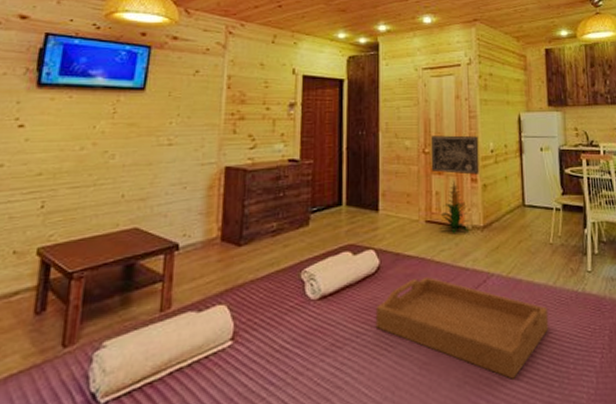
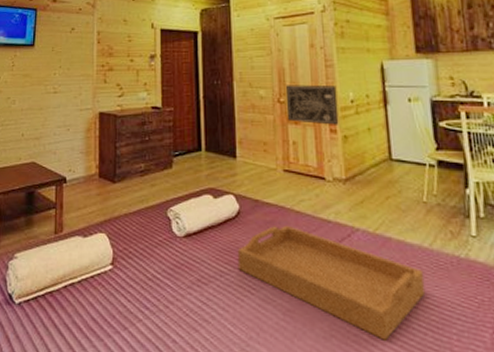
indoor plant: present [439,179,470,233] -> none [297,130,330,184]

